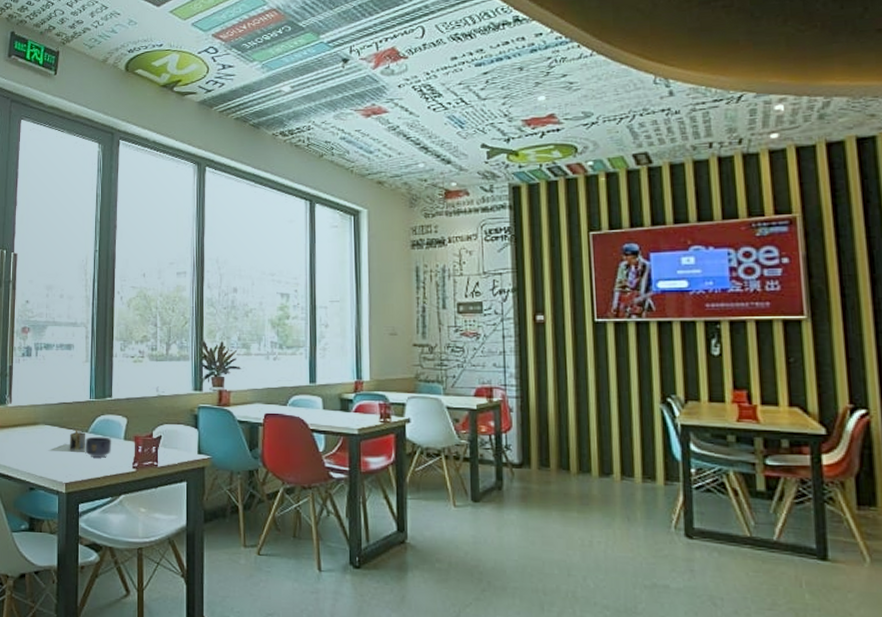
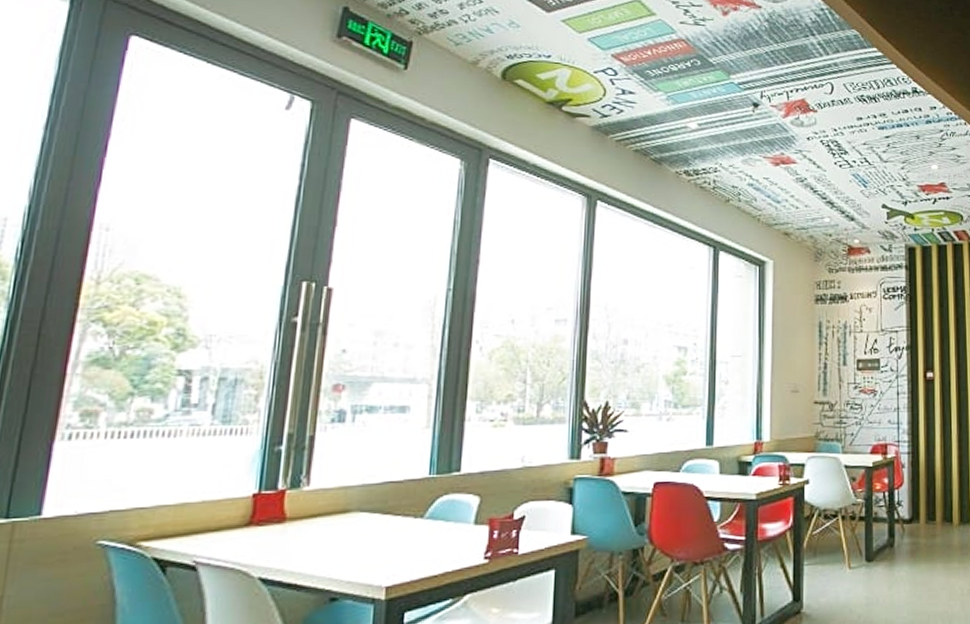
napkin holder: present [48,428,86,454] -> none [362,514,421,547]
mug: present [85,436,112,458] -> none [418,522,458,550]

